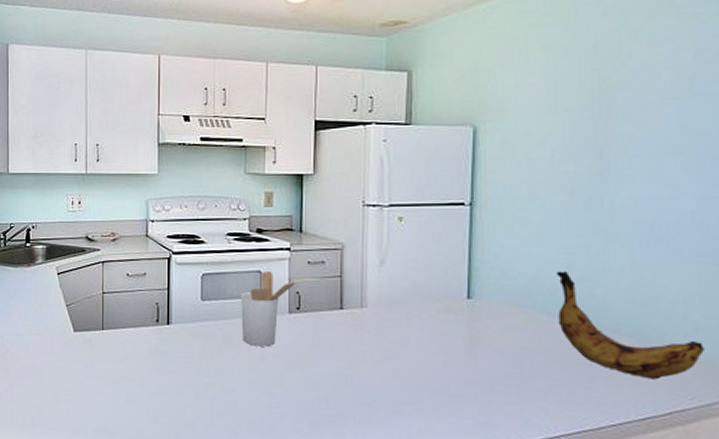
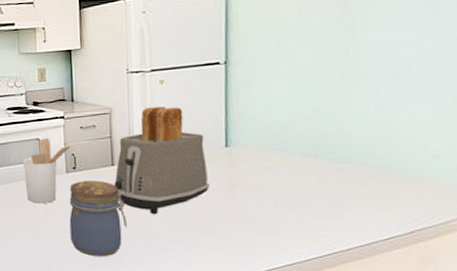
jar: none [289,324,354,416] -> present [69,180,127,257]
toaster: none [342,245,448,371] -> present [114,106,209,215]
banana: present [555,271,706,380] -> none [305,115,445,204]

